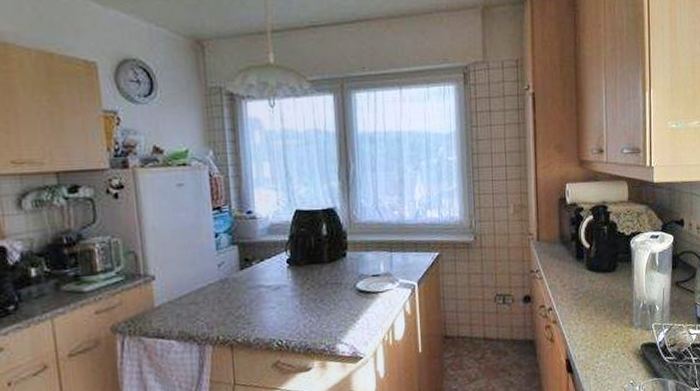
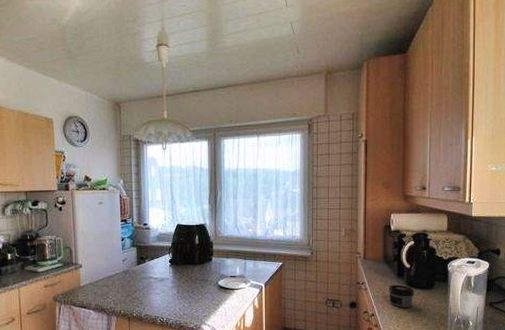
jar: none [567,269,596,298] -> present [389,284,414,308]

